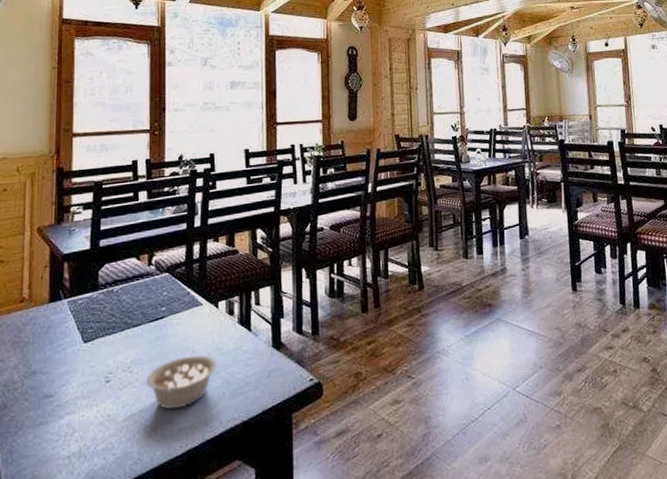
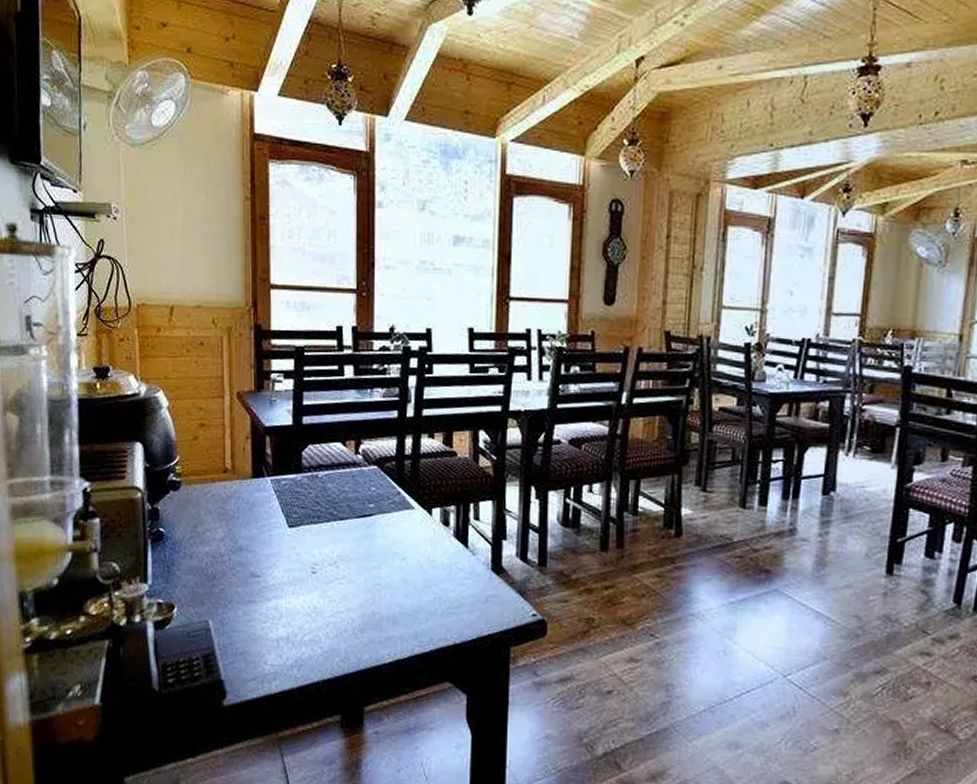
legume: present [145,355,218,410] -> none [352,561,430,616]

